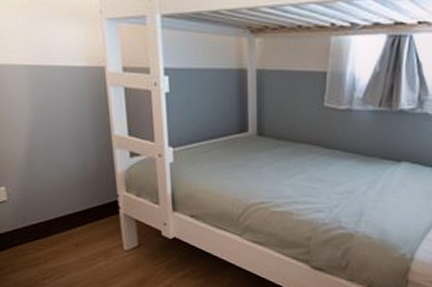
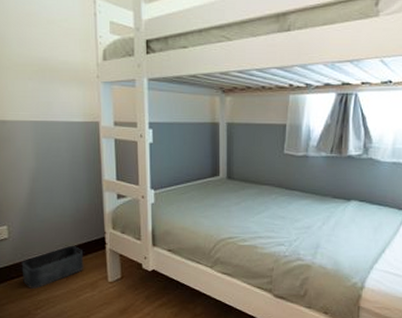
storage bin: none [24,209,96,257] -> present [21,245,84,289]

